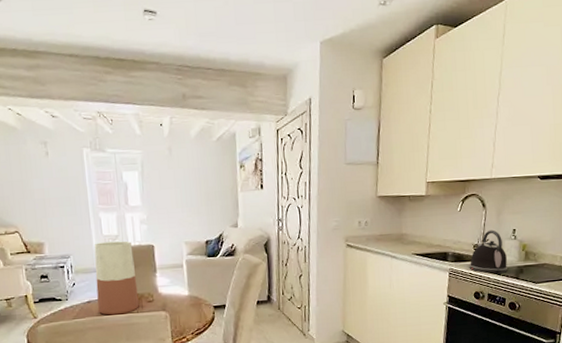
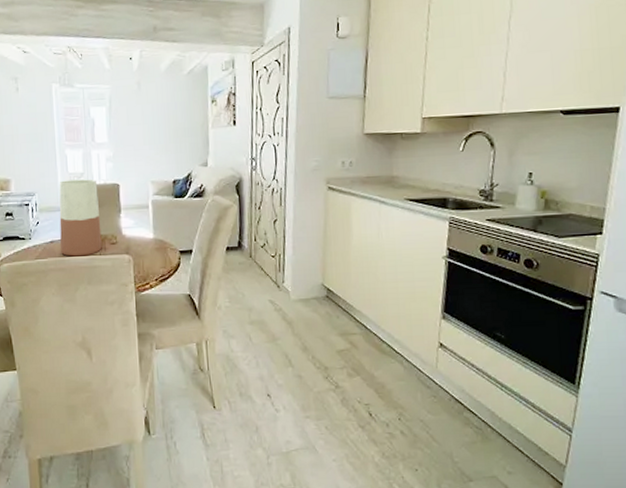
kettle: present [469,229,507,274] -> none [473,173,522,225]

